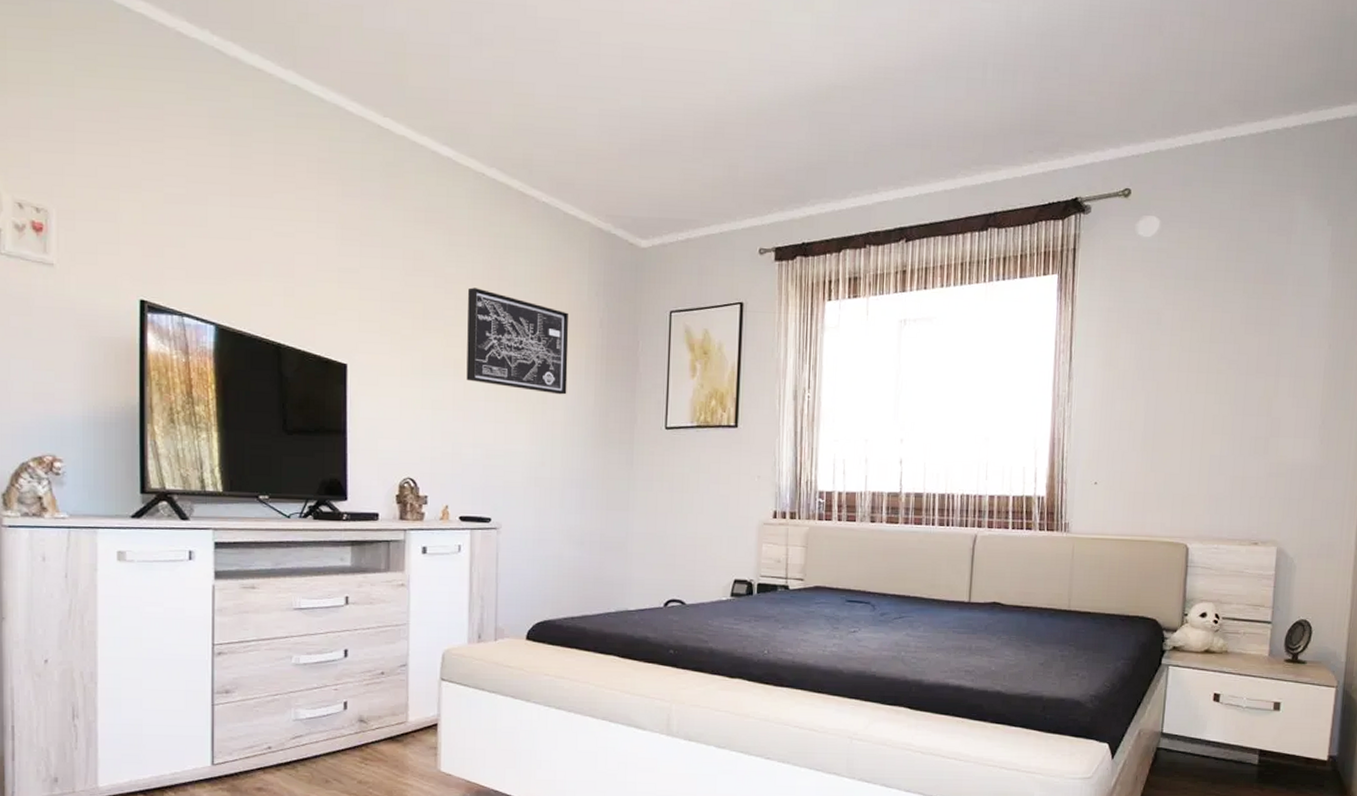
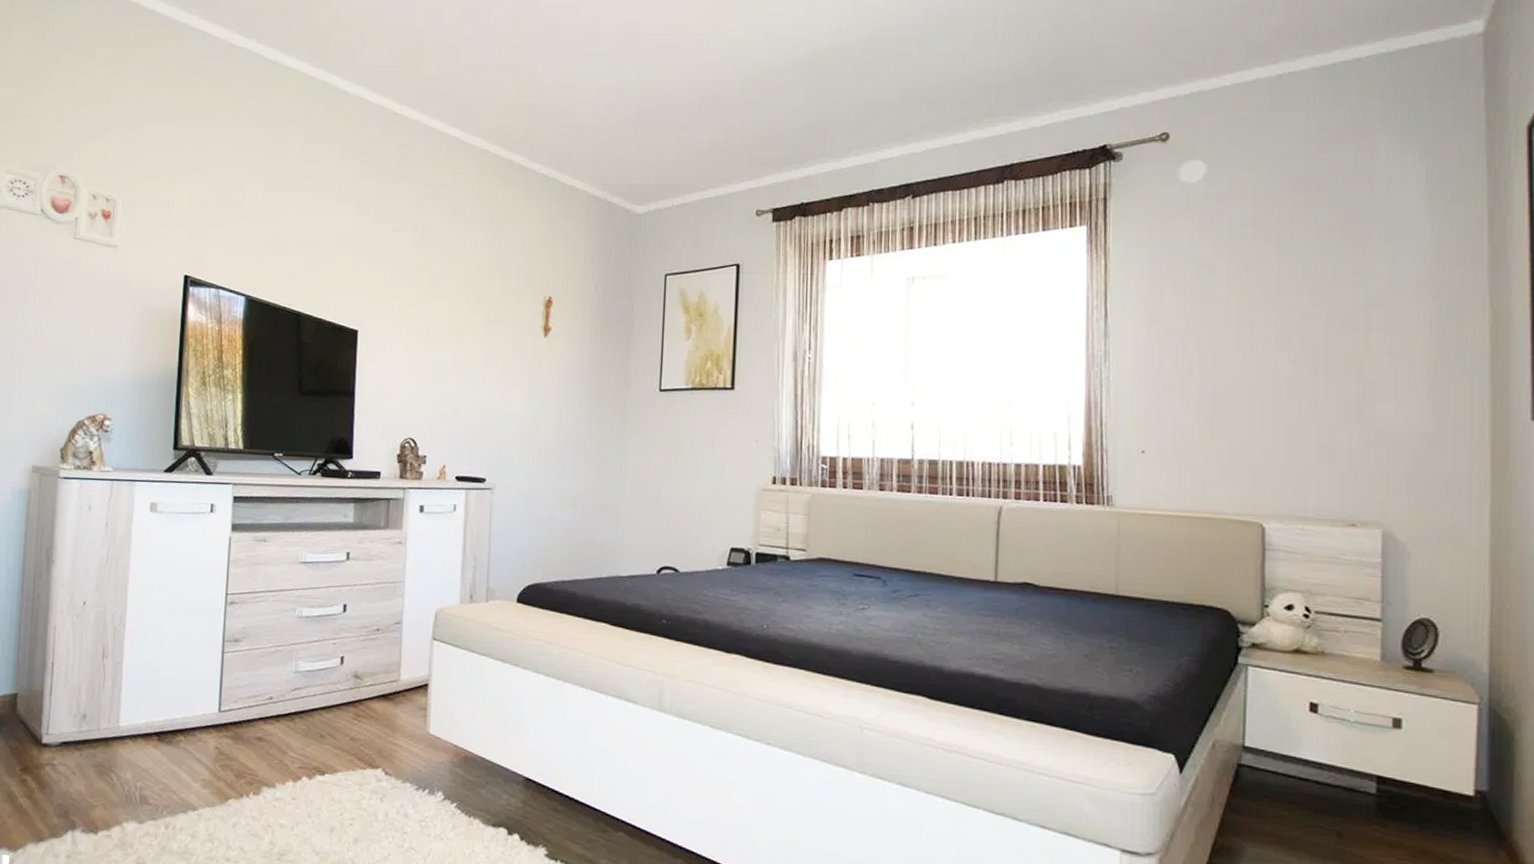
wall art: present [466,287,569,395] -> none [466,256,565,358]

